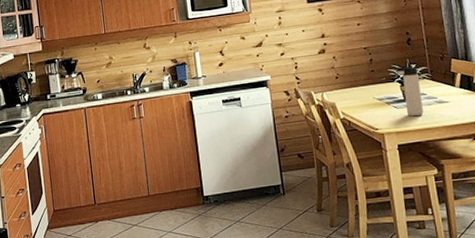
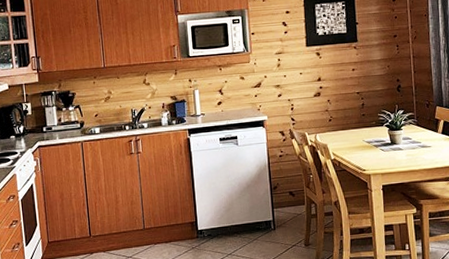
thermos bottle: present [395,64,424,116] -> none [385,110,408,159]

